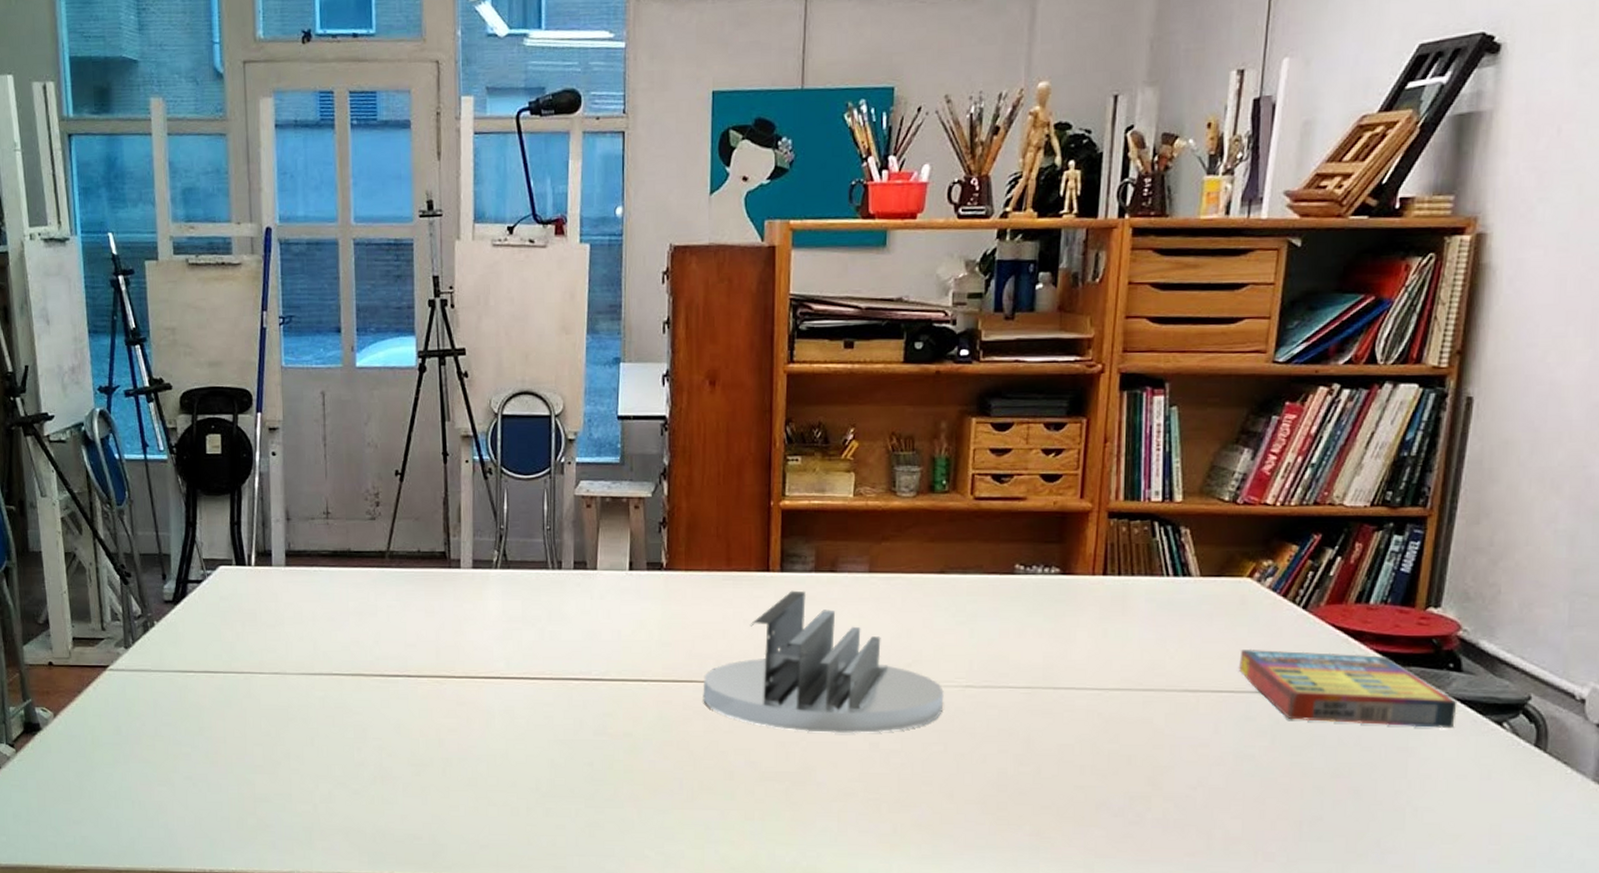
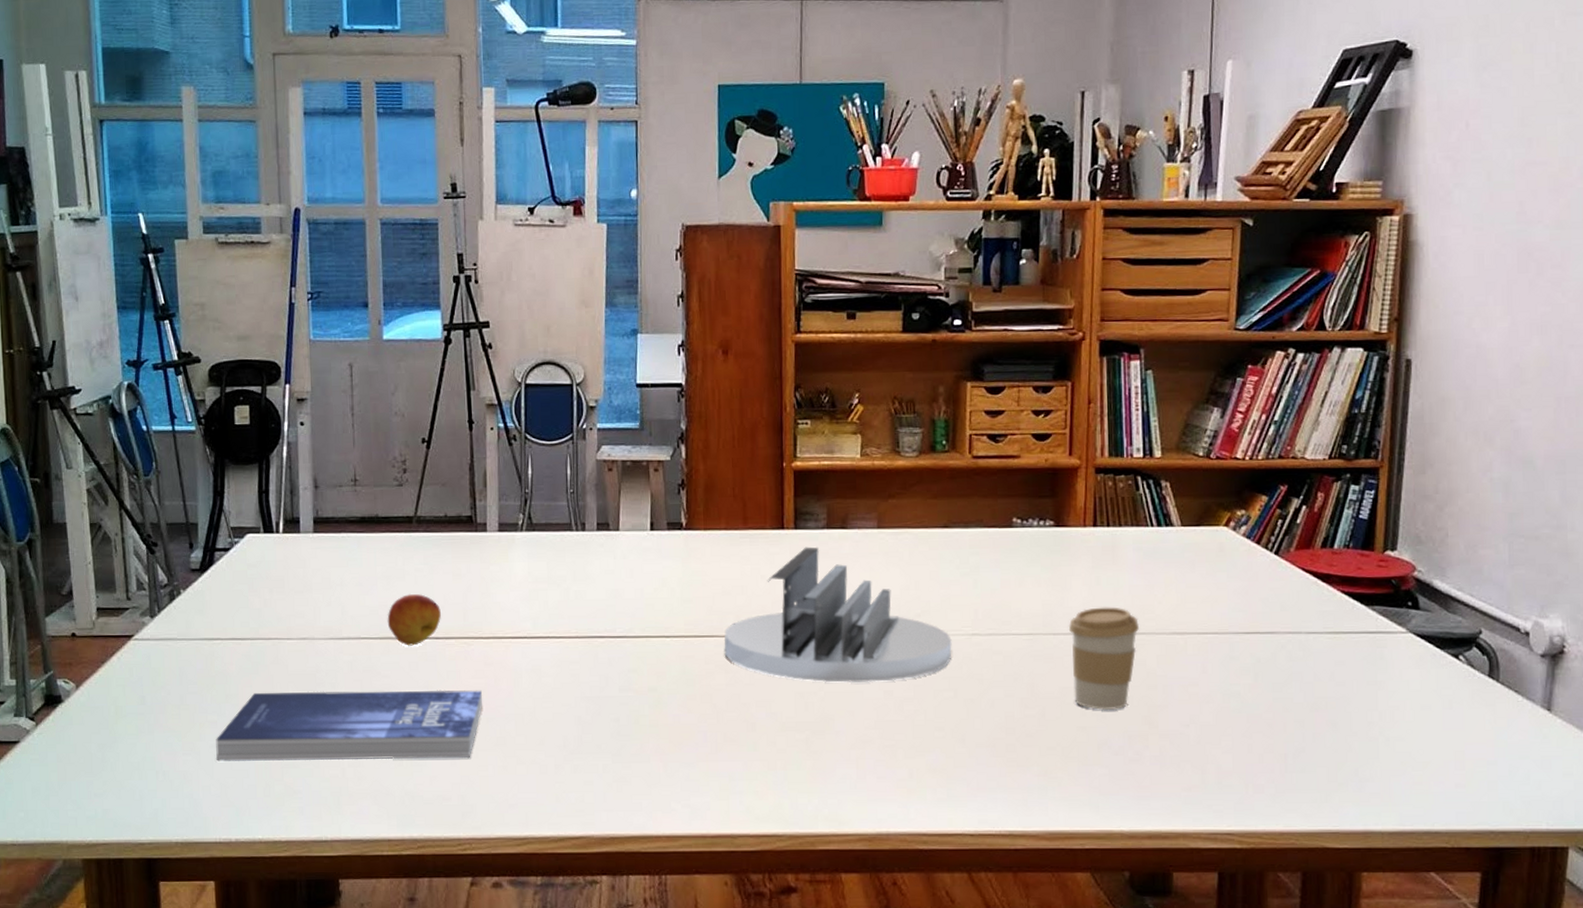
book: none [189,726,455,798] -> present [215,690,483,761]
fruit: none [359,630,413,683] -> present [387,593,441,646]
coffee cup: none [1070,661,1147,770] -> present [1068,607,1139,711]
game compilation box: present [1238,648,1457,728] -> none [1220,592,1418,662]

